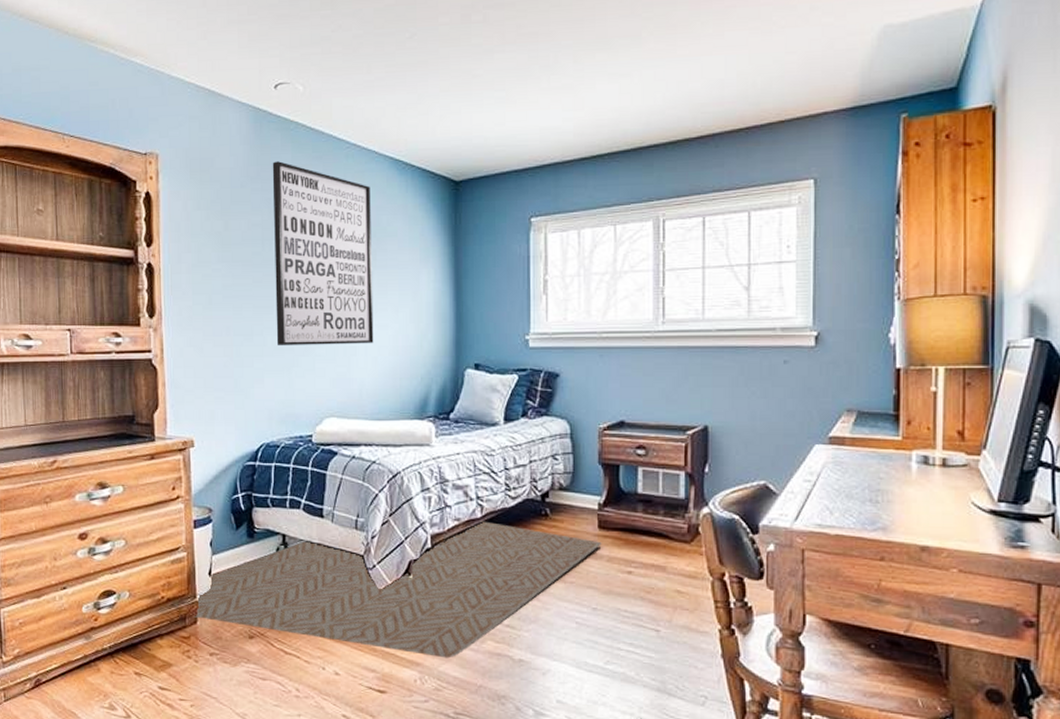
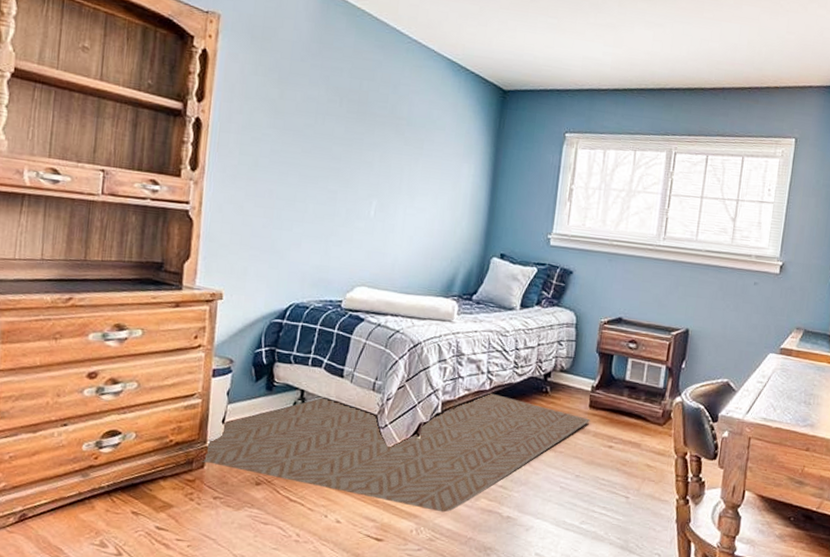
wall art: present [272,161,374,346] -> none [318,42,426,224]

